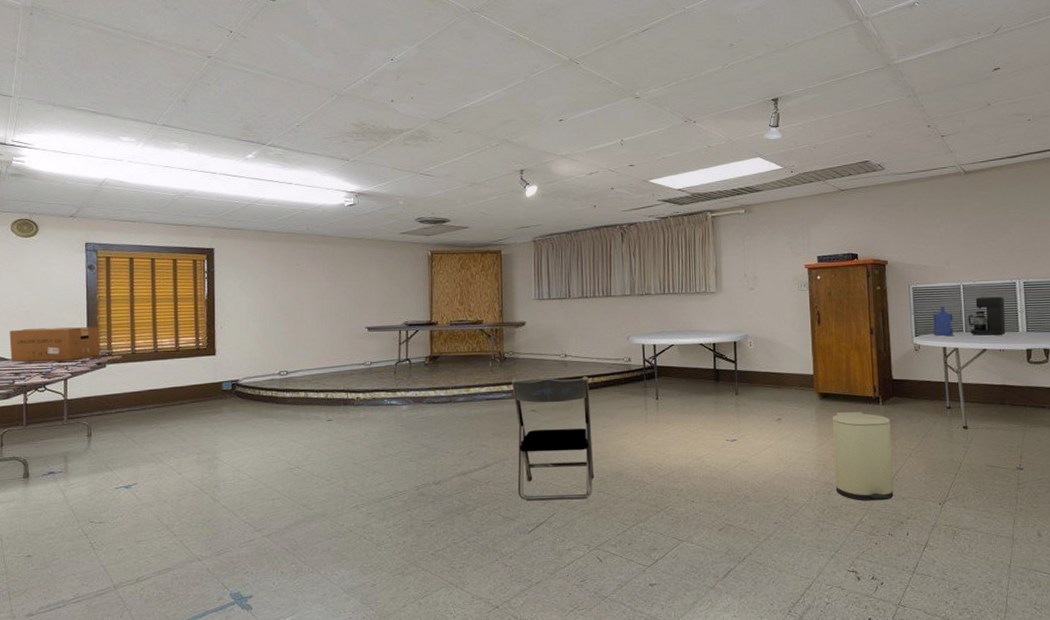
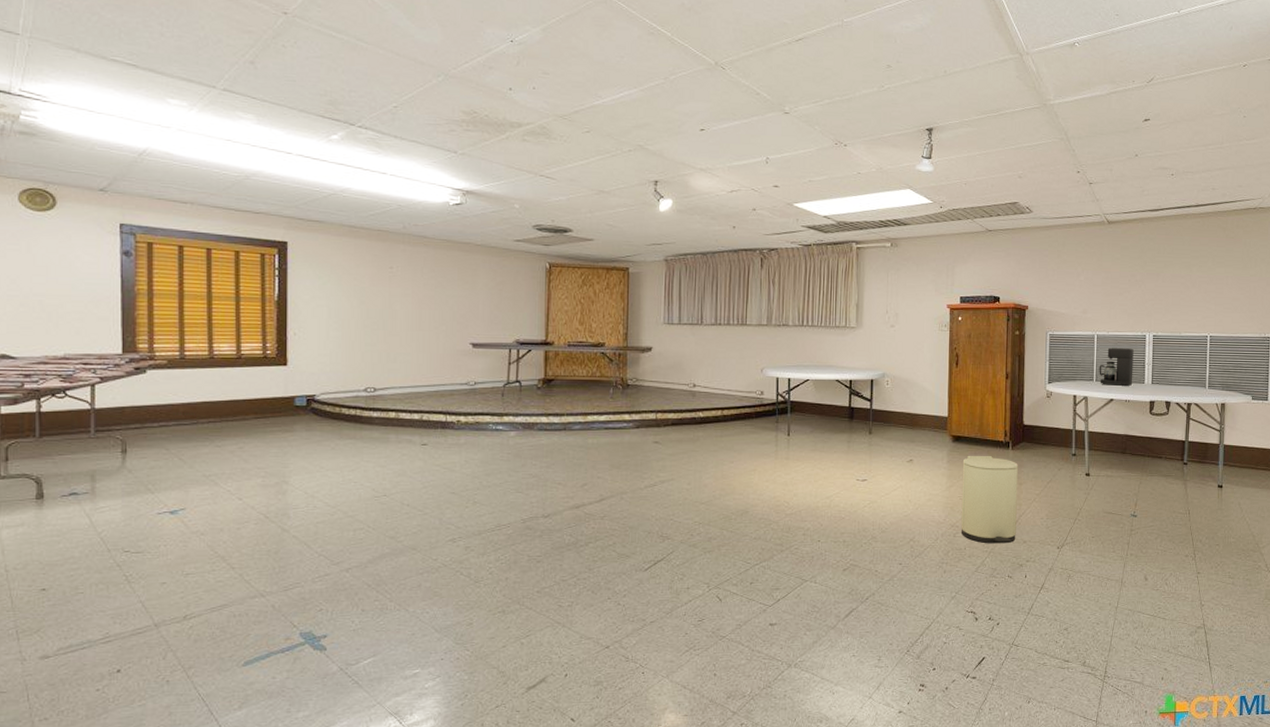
box: present [9,326,101,362] -> none [16,321,139,364]
folding chair: present [511,376,595,501] -> none [633,408,719,537]
water jug: present [933,307,953,337] -> none [1066,355,1086,385]

